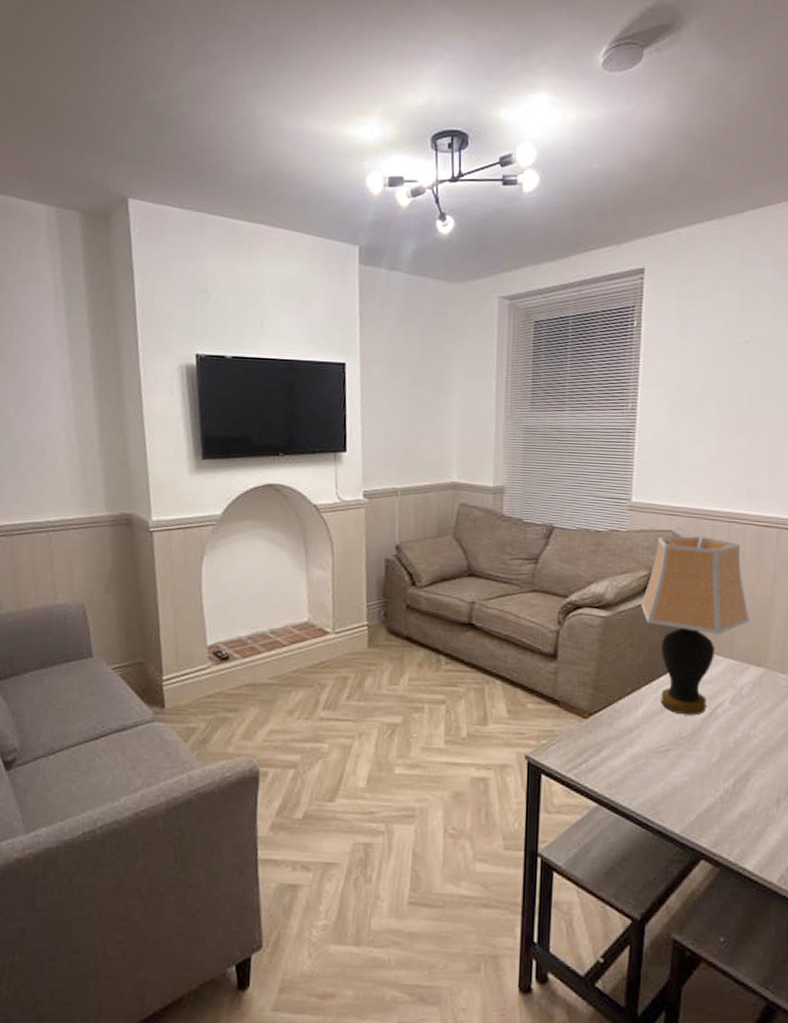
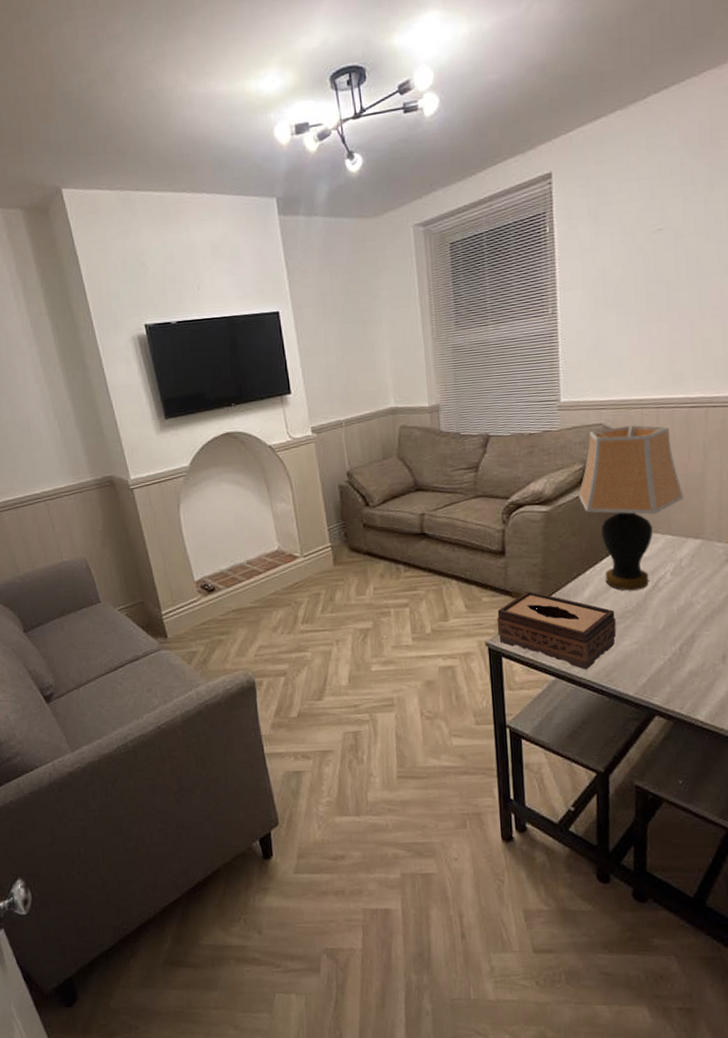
tissue box: none [539,701,668,799] -> present [496,590,617,670]

